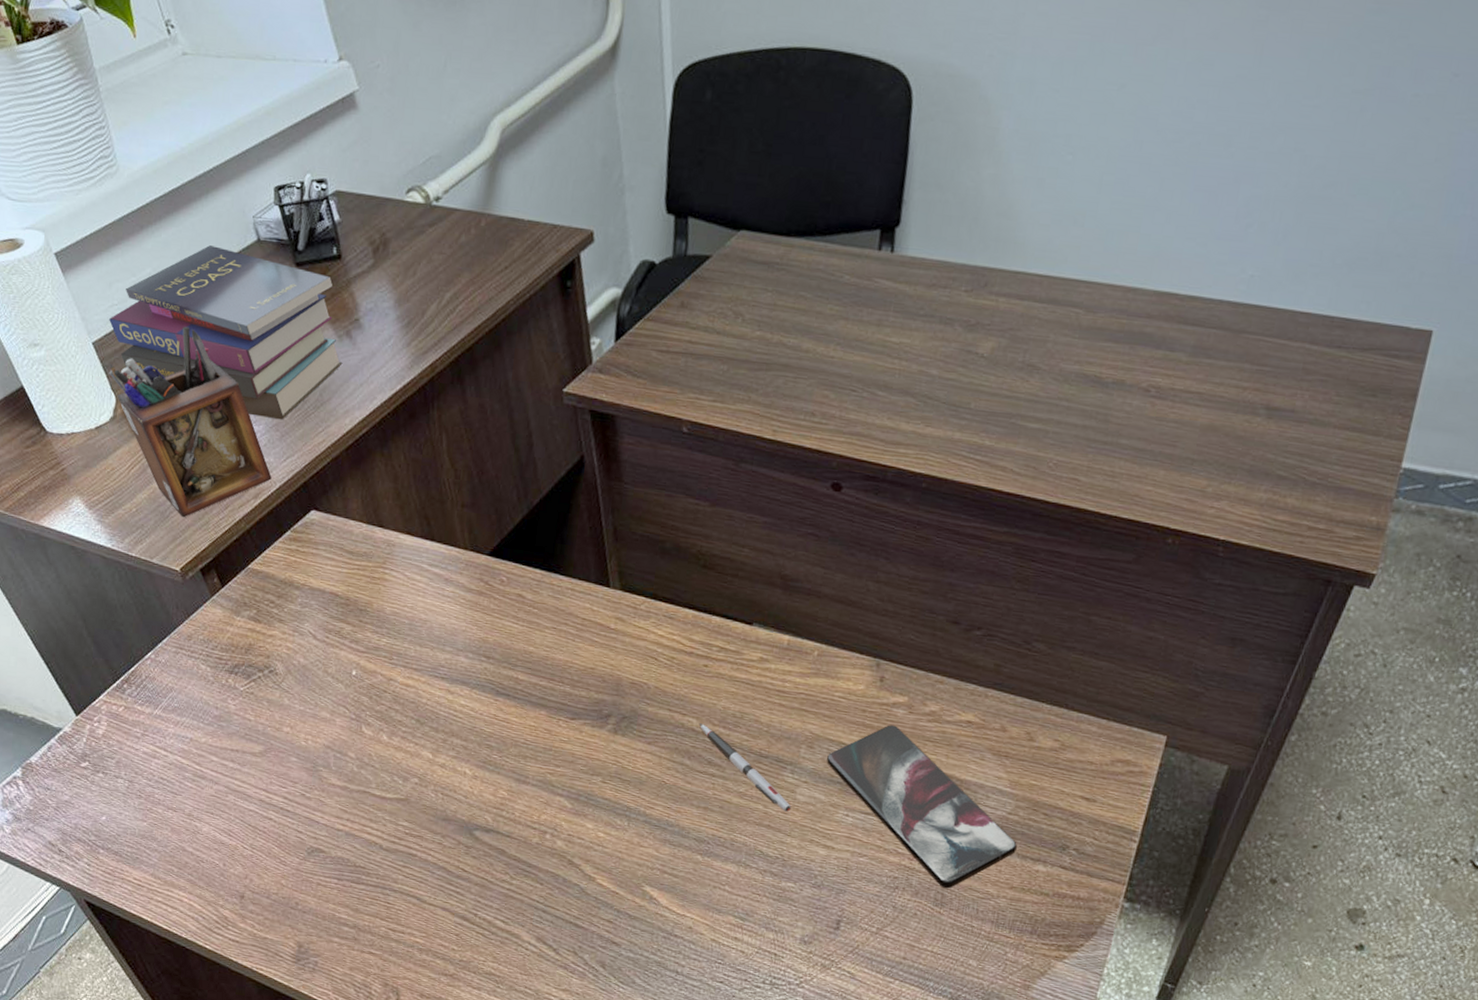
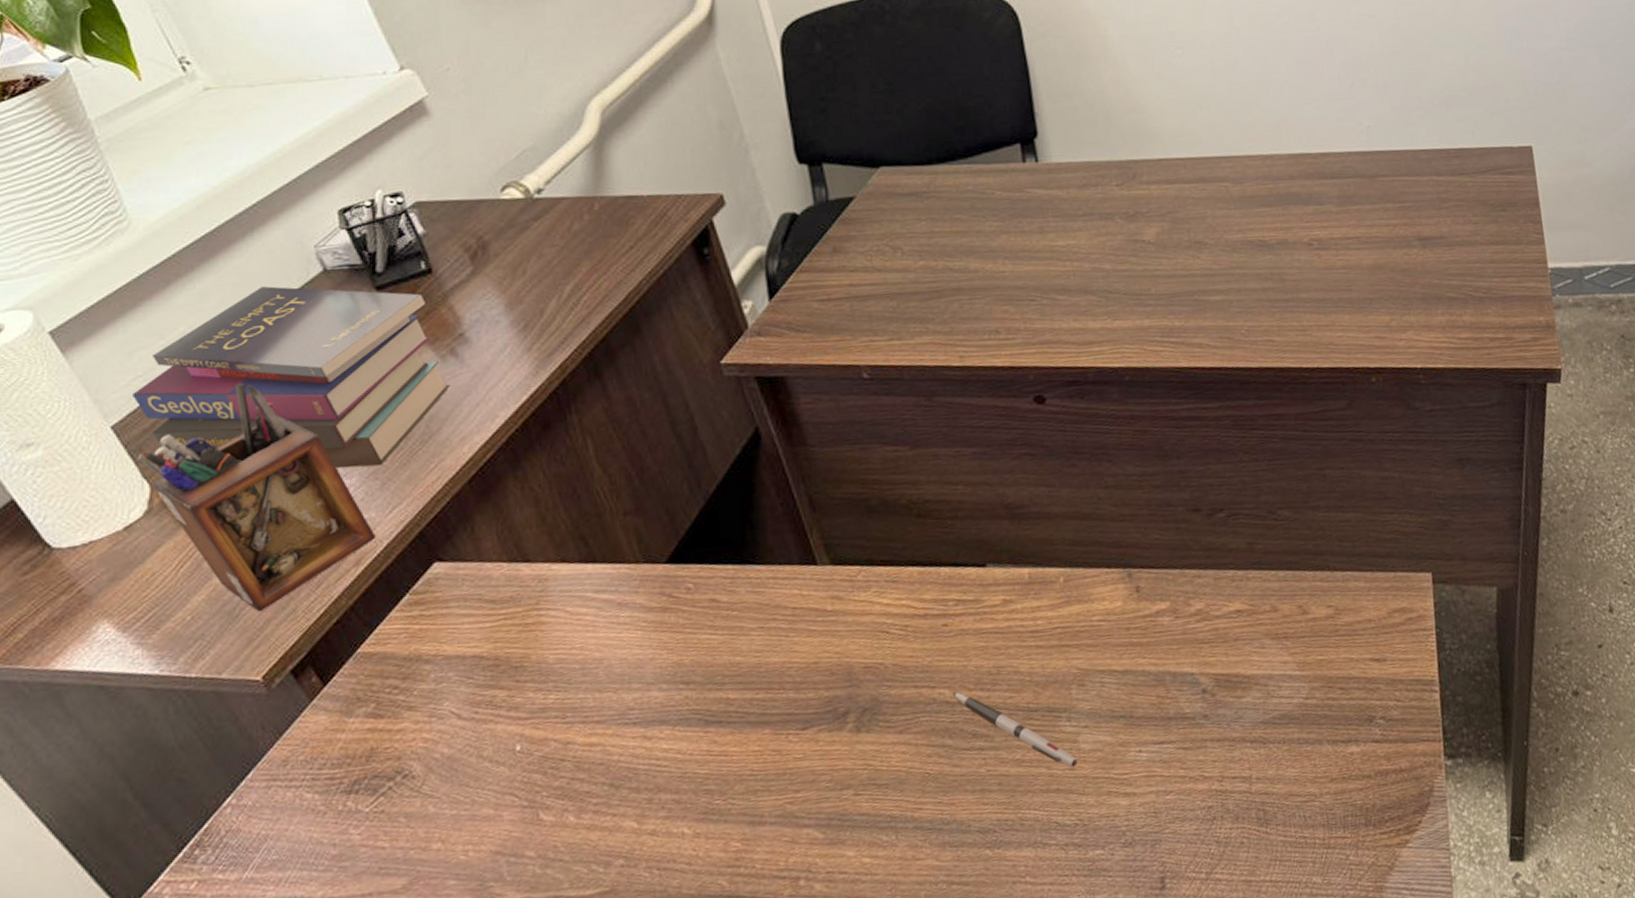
smartphone: present [827,725,1017,889] -> none [1102,636,1325,803]

